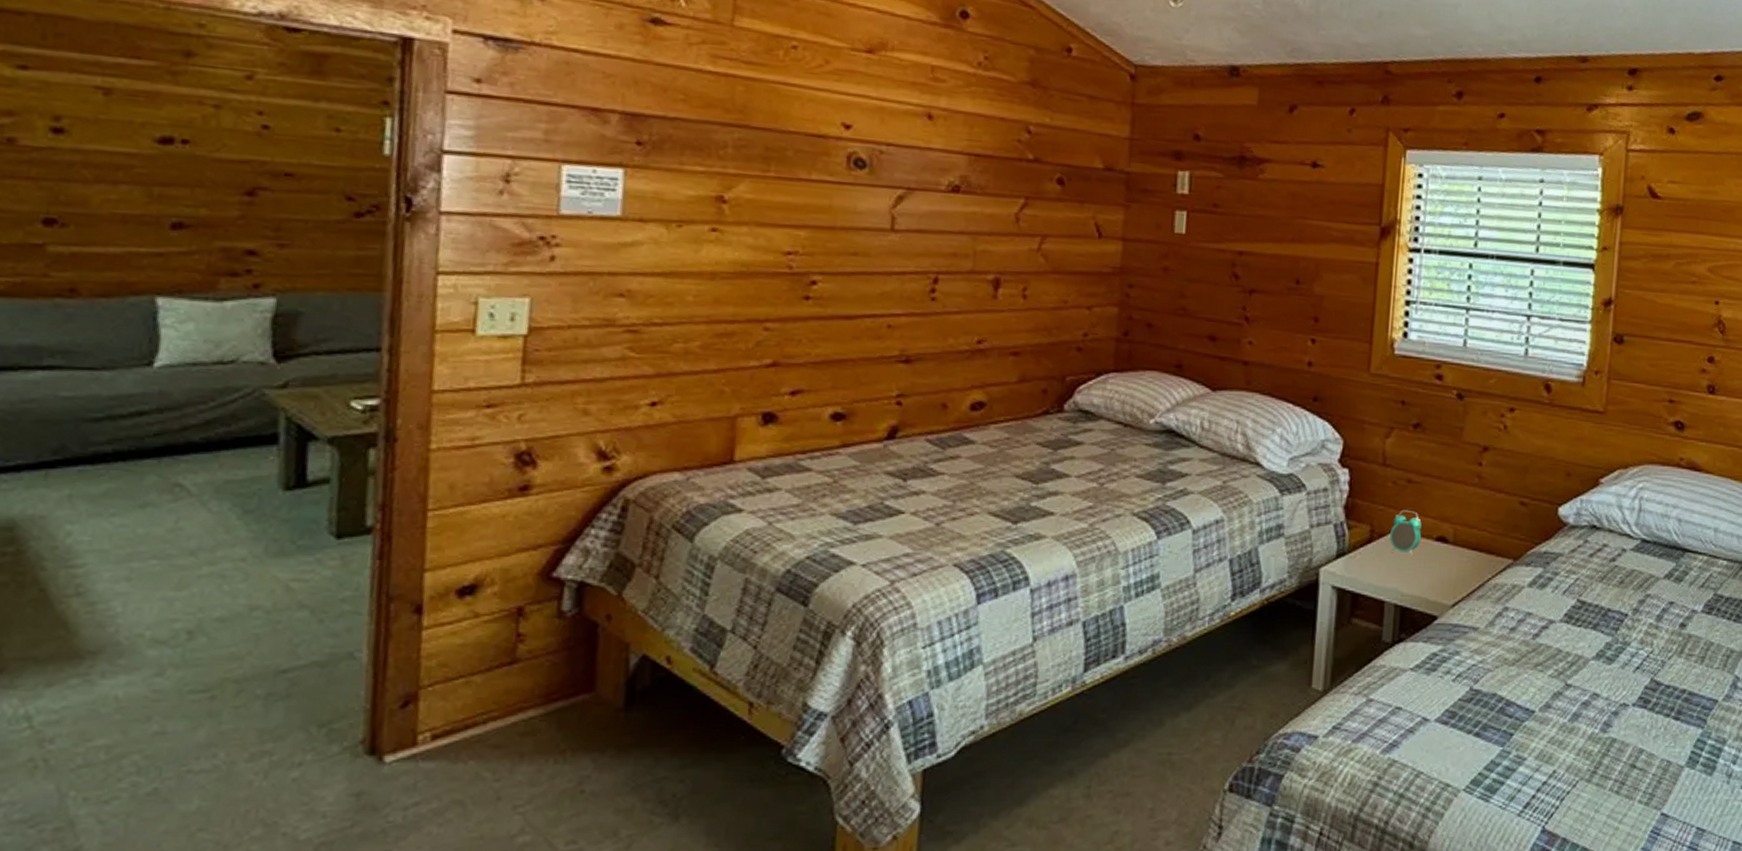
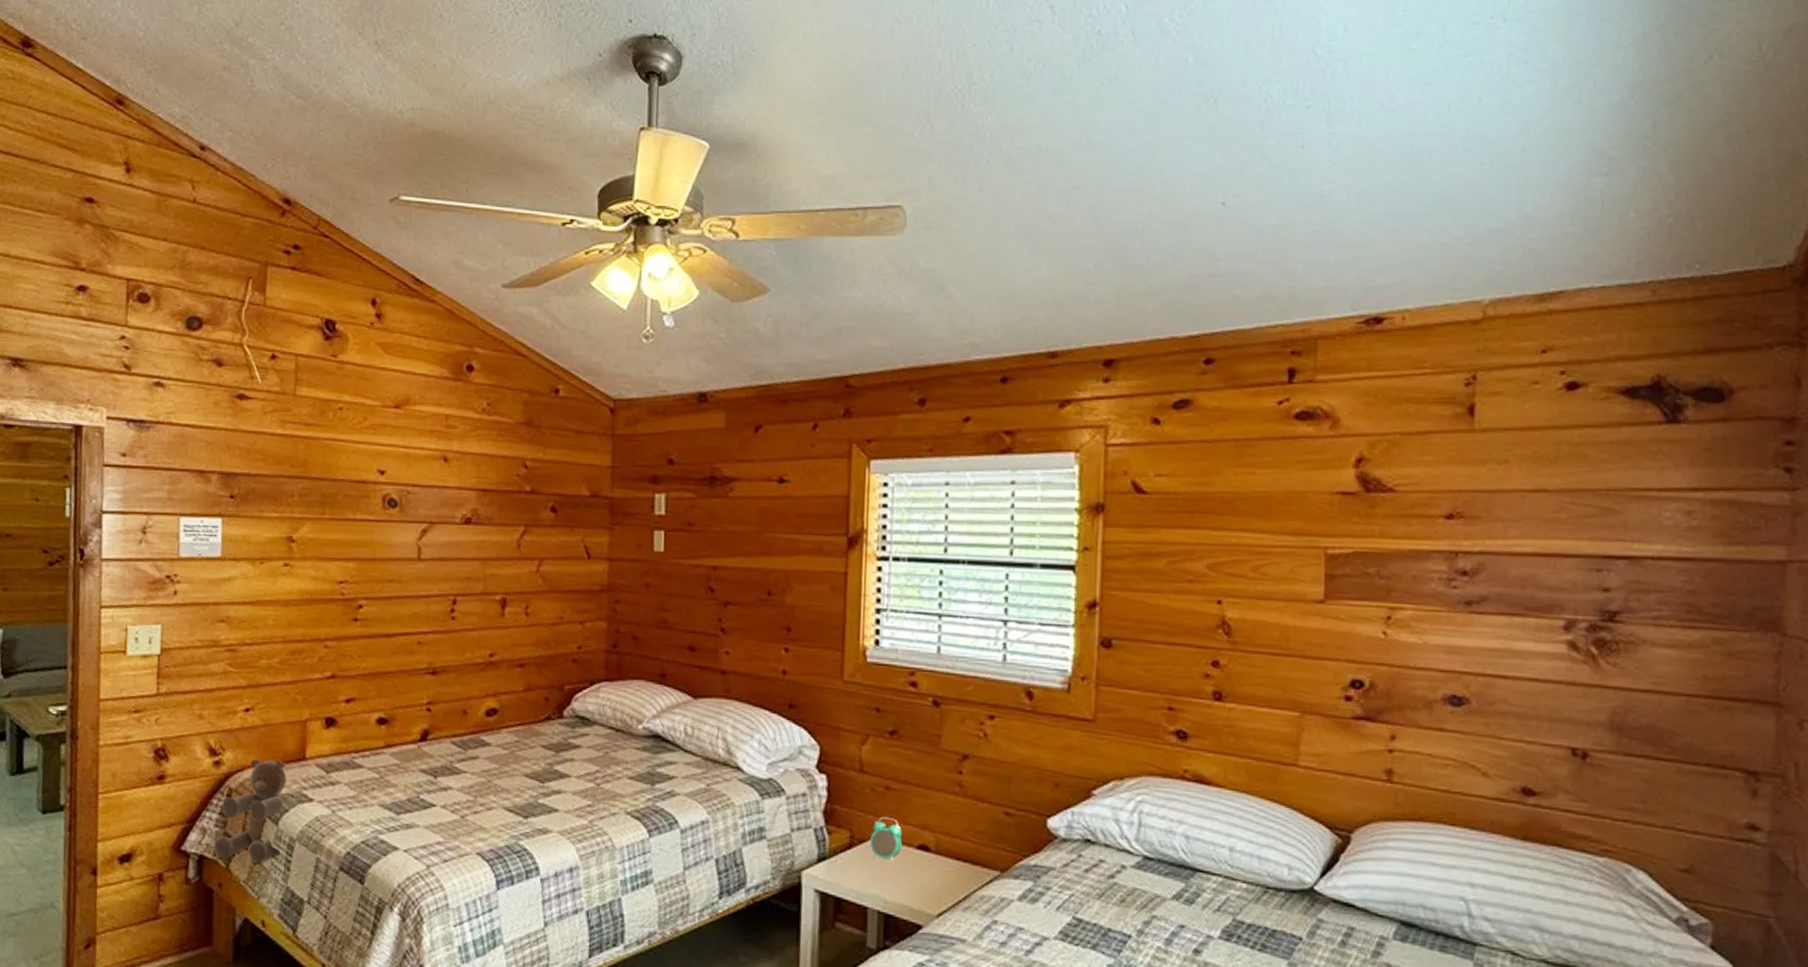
teddy bear: none [600,462,707,588] -> present [214,758,287,863]

